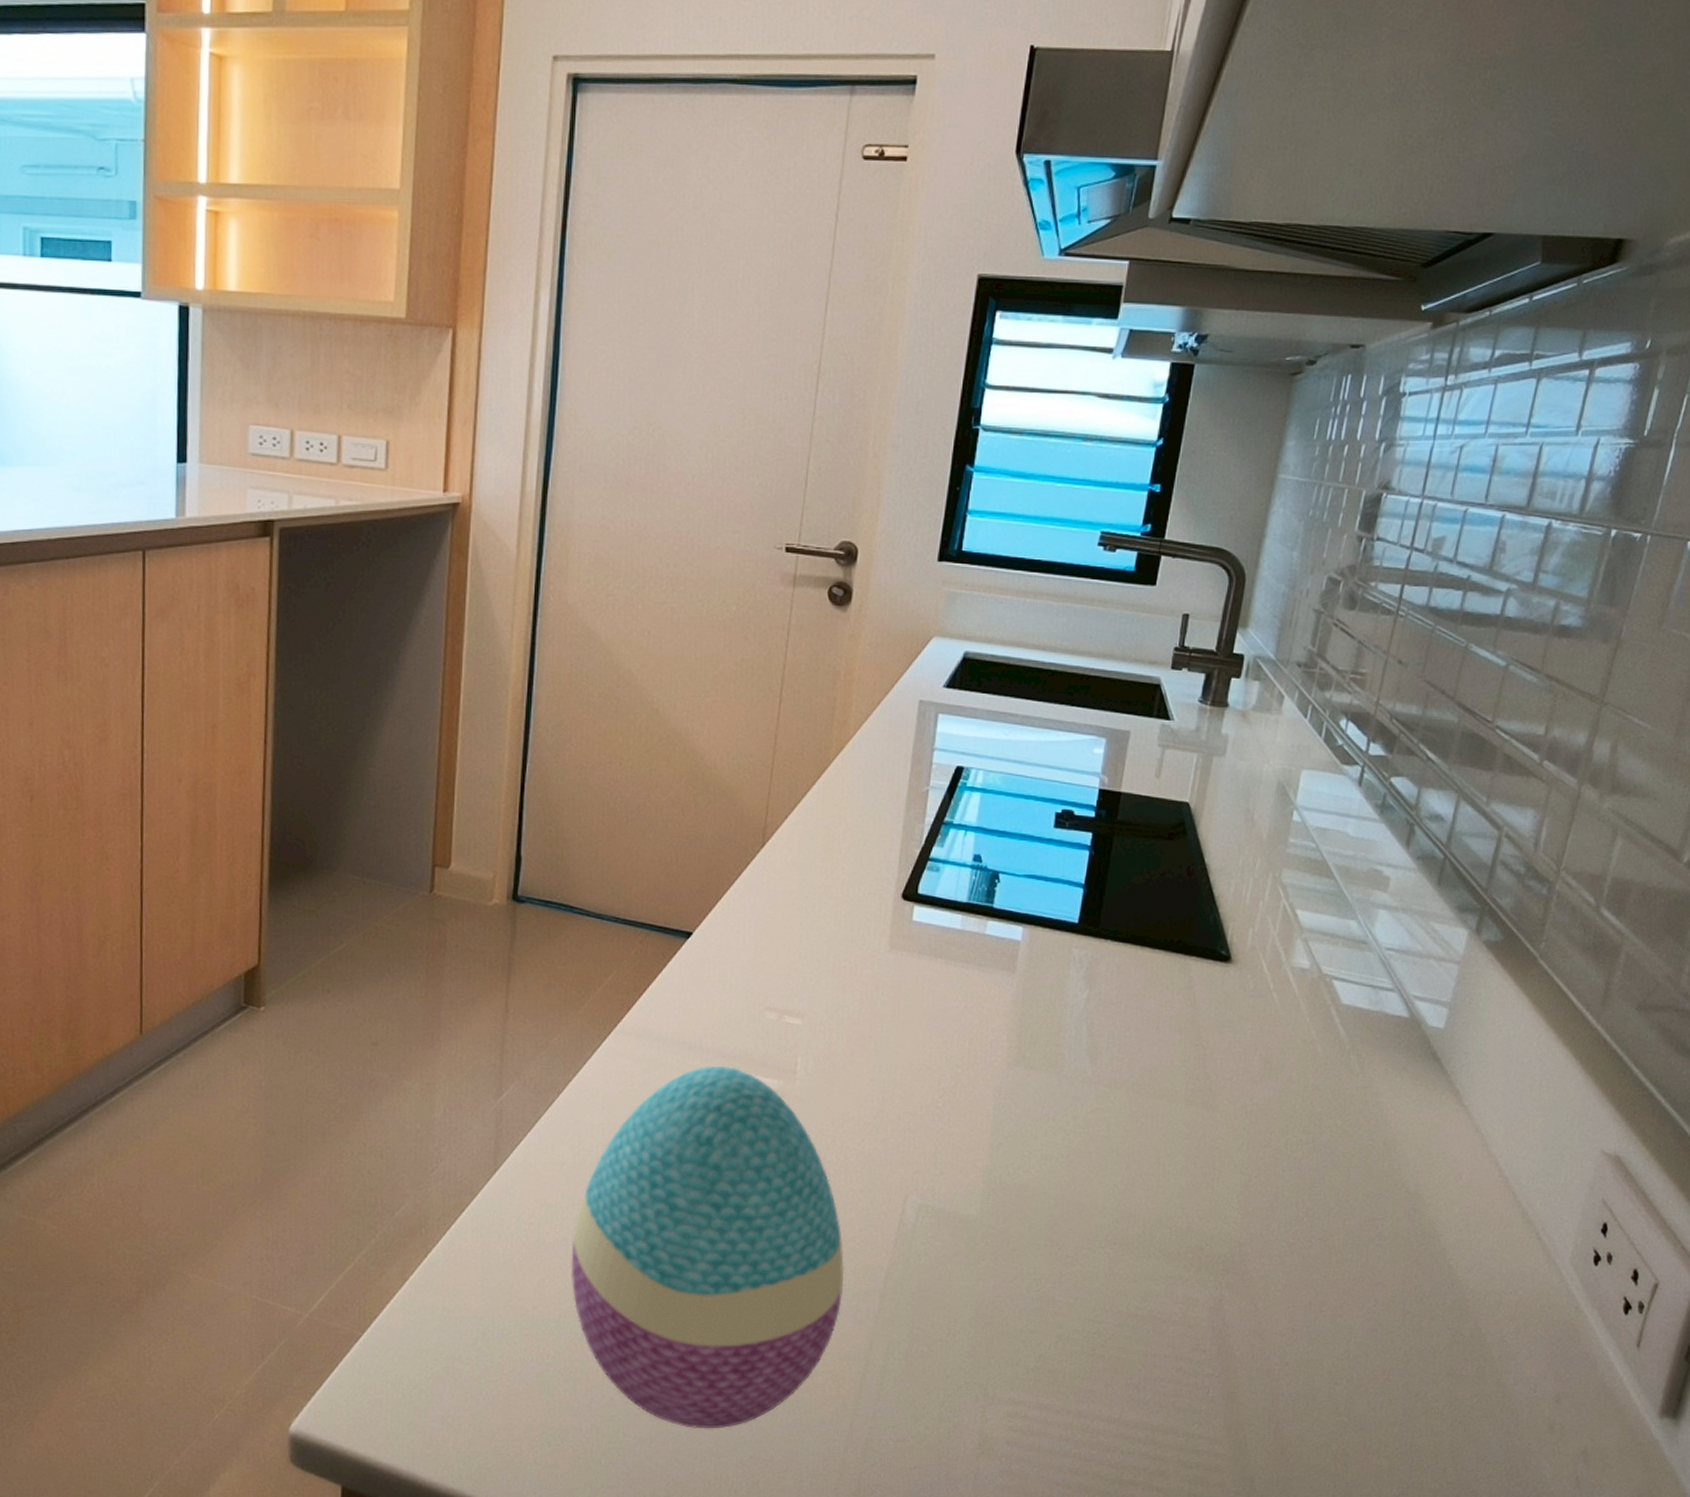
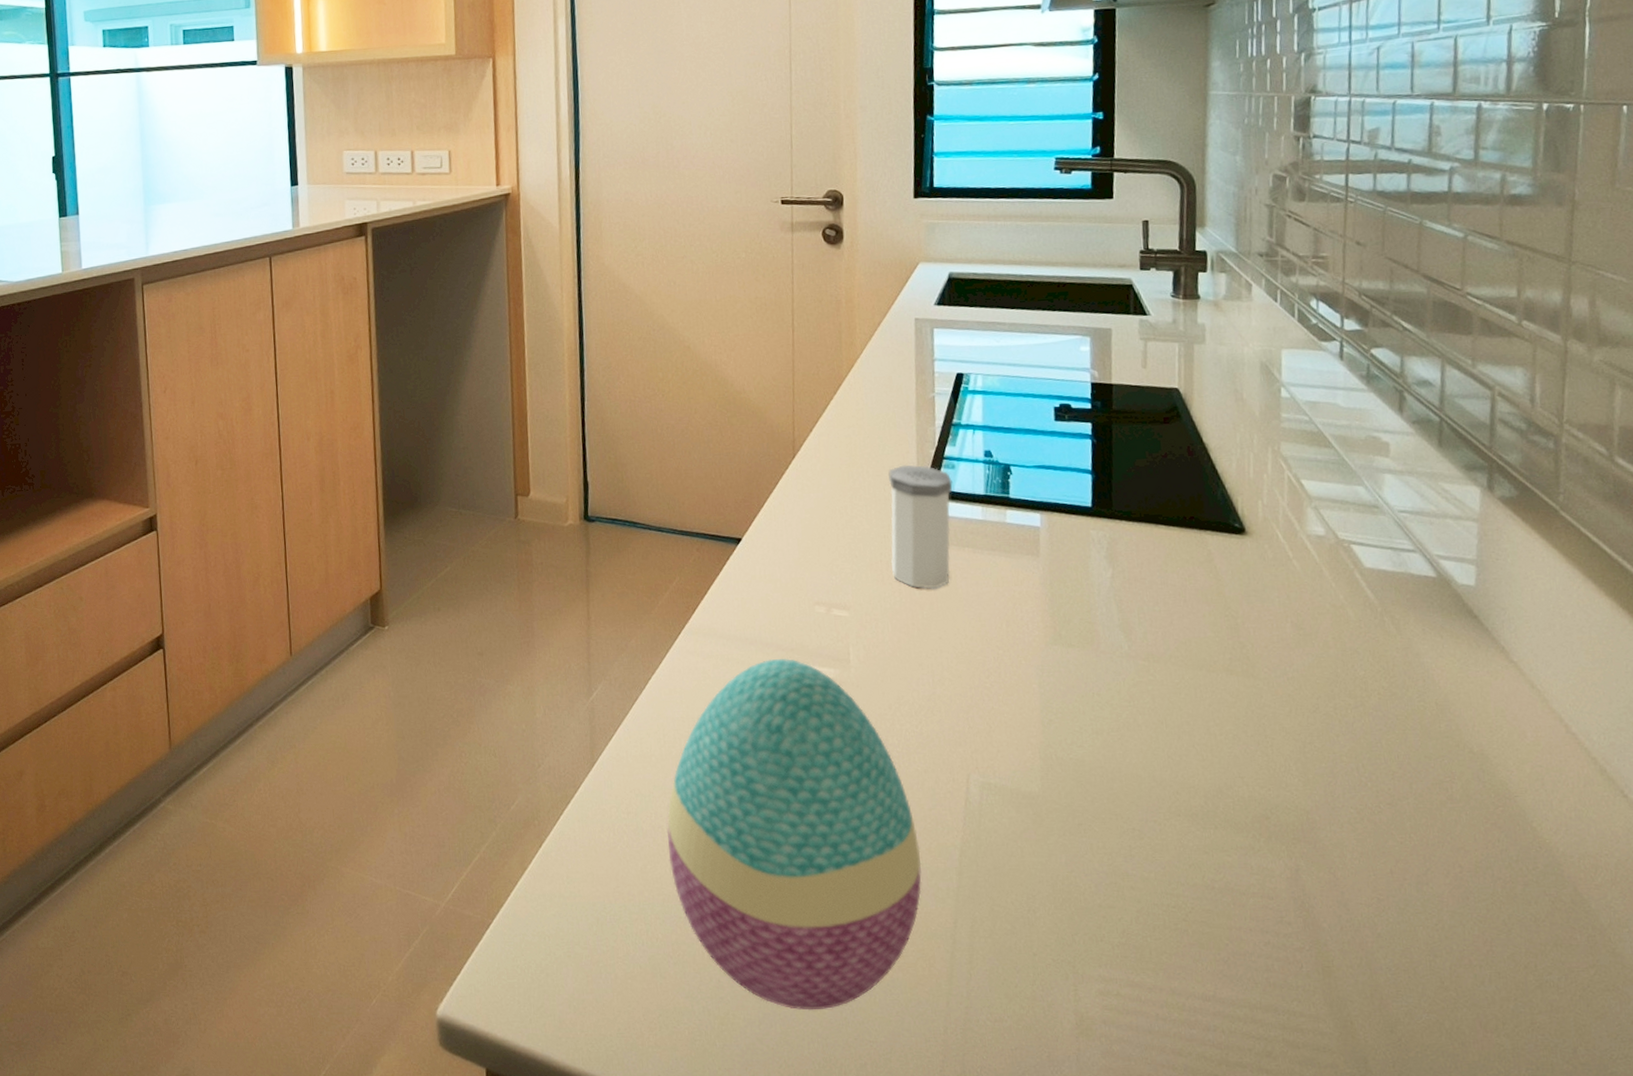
salt shaker: none [855,863,935,1000] -> present [888,464,953,589]

